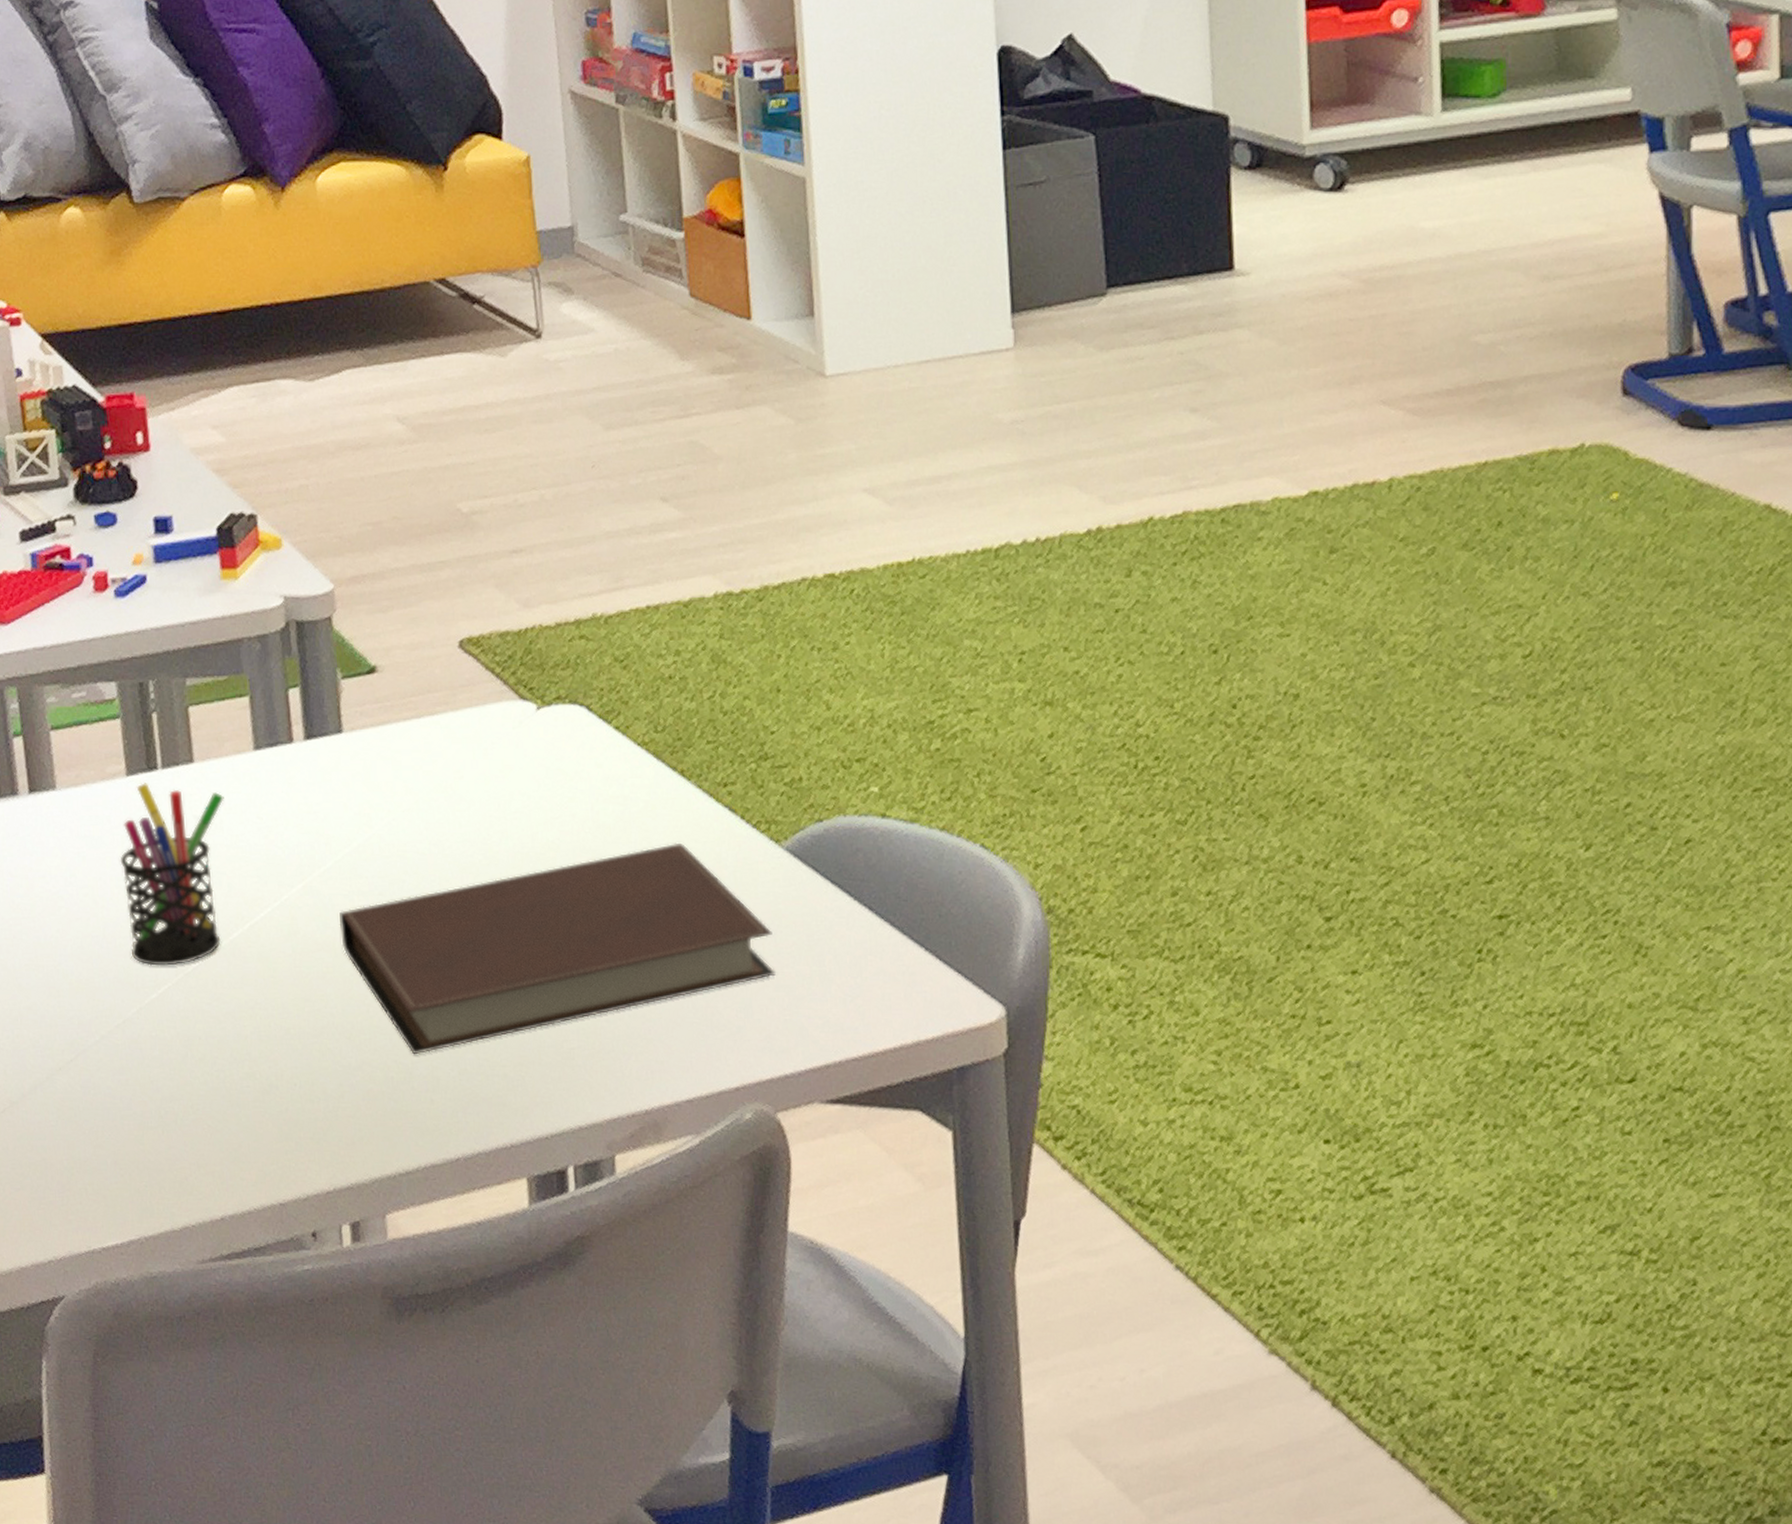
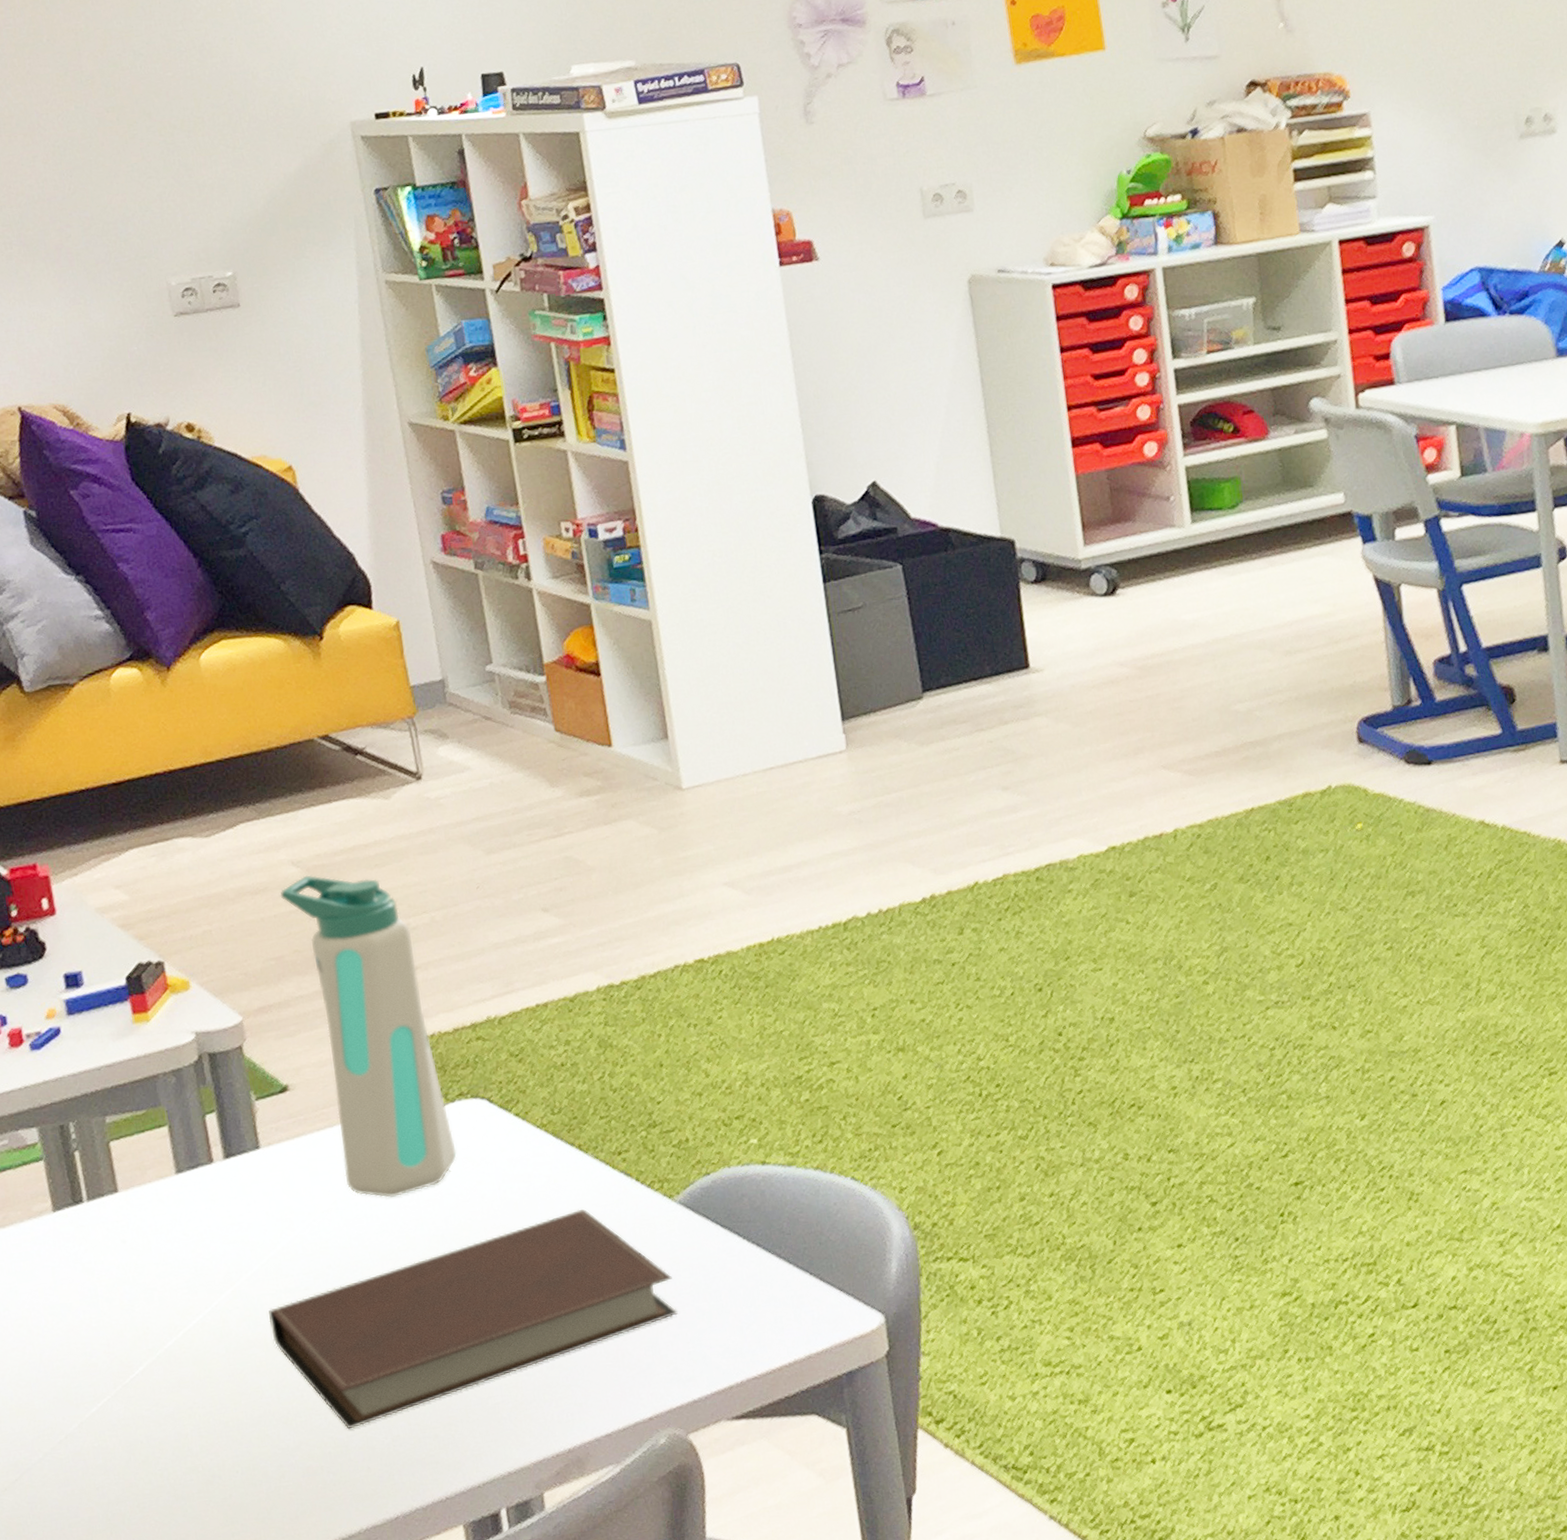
pen holder: present [120,783,224,966] -> none [52,1216,156,1383]
water bottle: none [382,434,549,804] -> present [280,875,457,1198]

